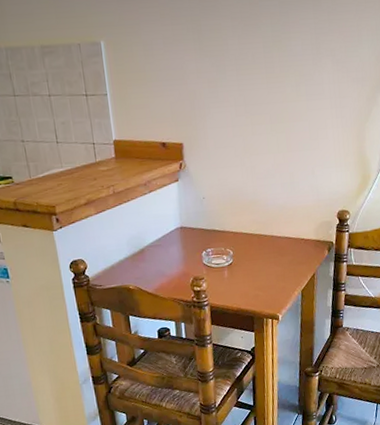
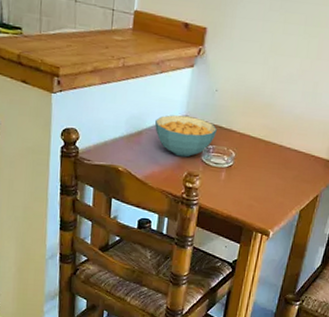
cereal bowl: none [154,226,212,265] -> present [155,115,217,157]

